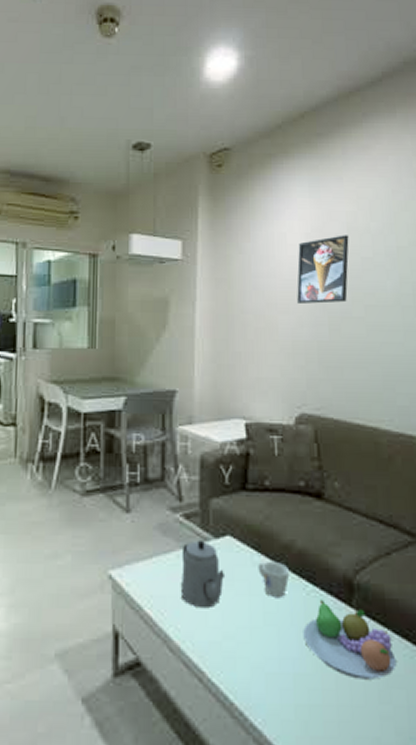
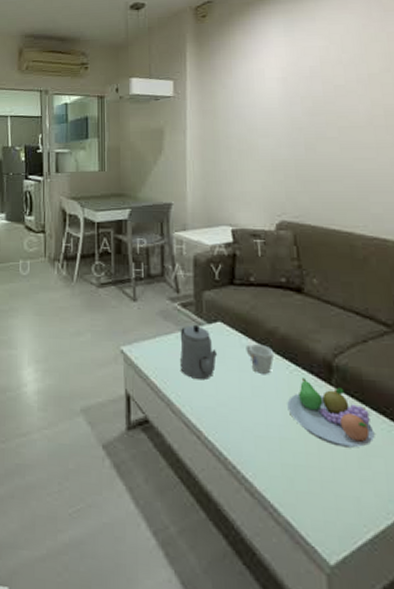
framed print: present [297,235,349,304] -> none [275,66,323,128]

